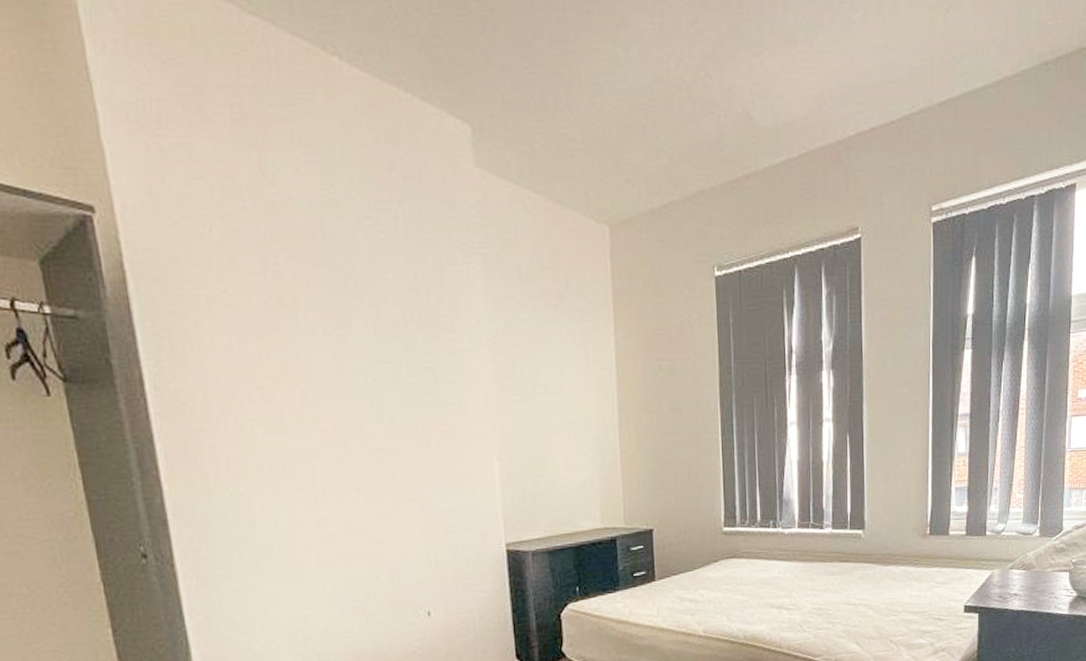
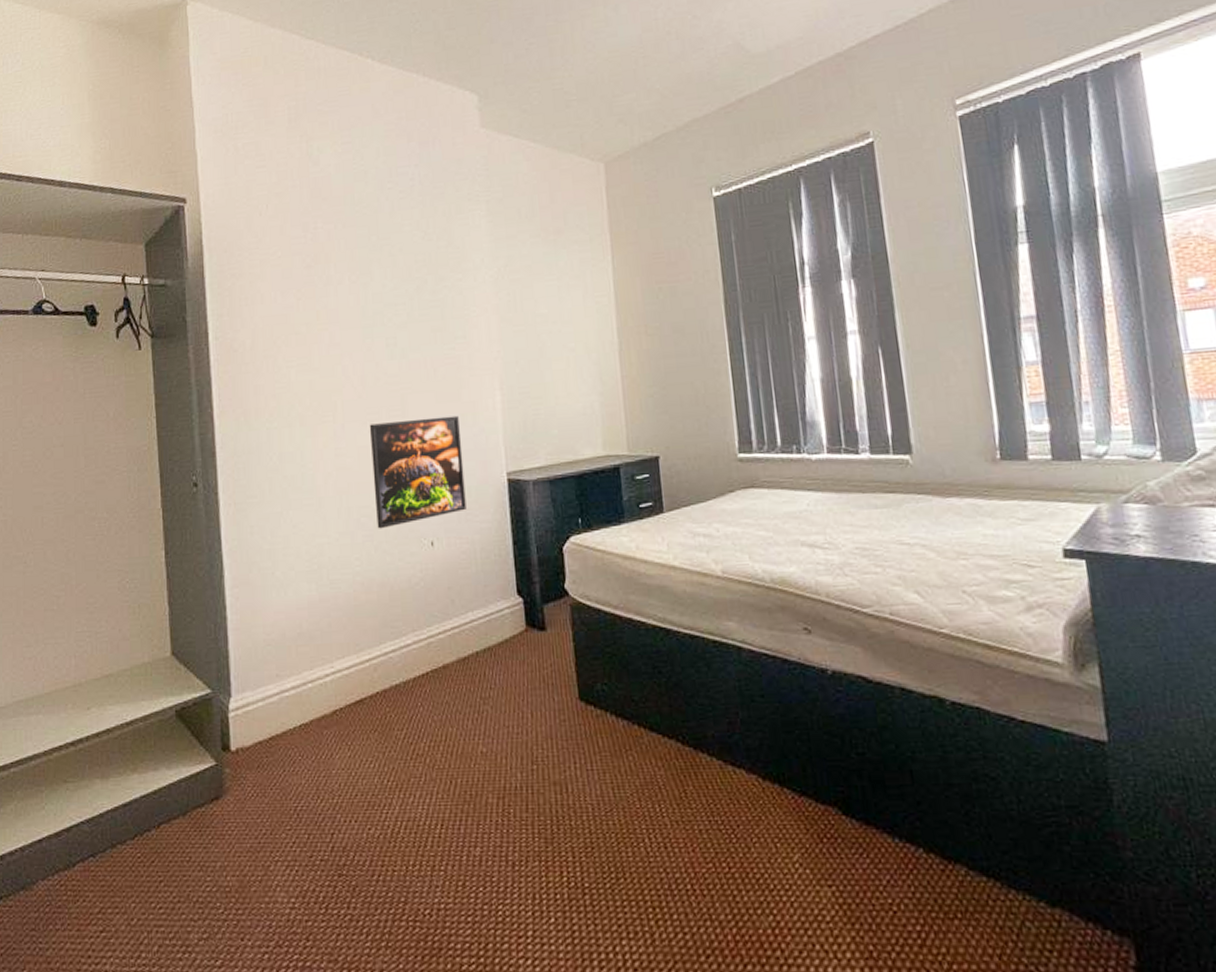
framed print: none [354,485,464,600] -> present [369,415,466,529]

